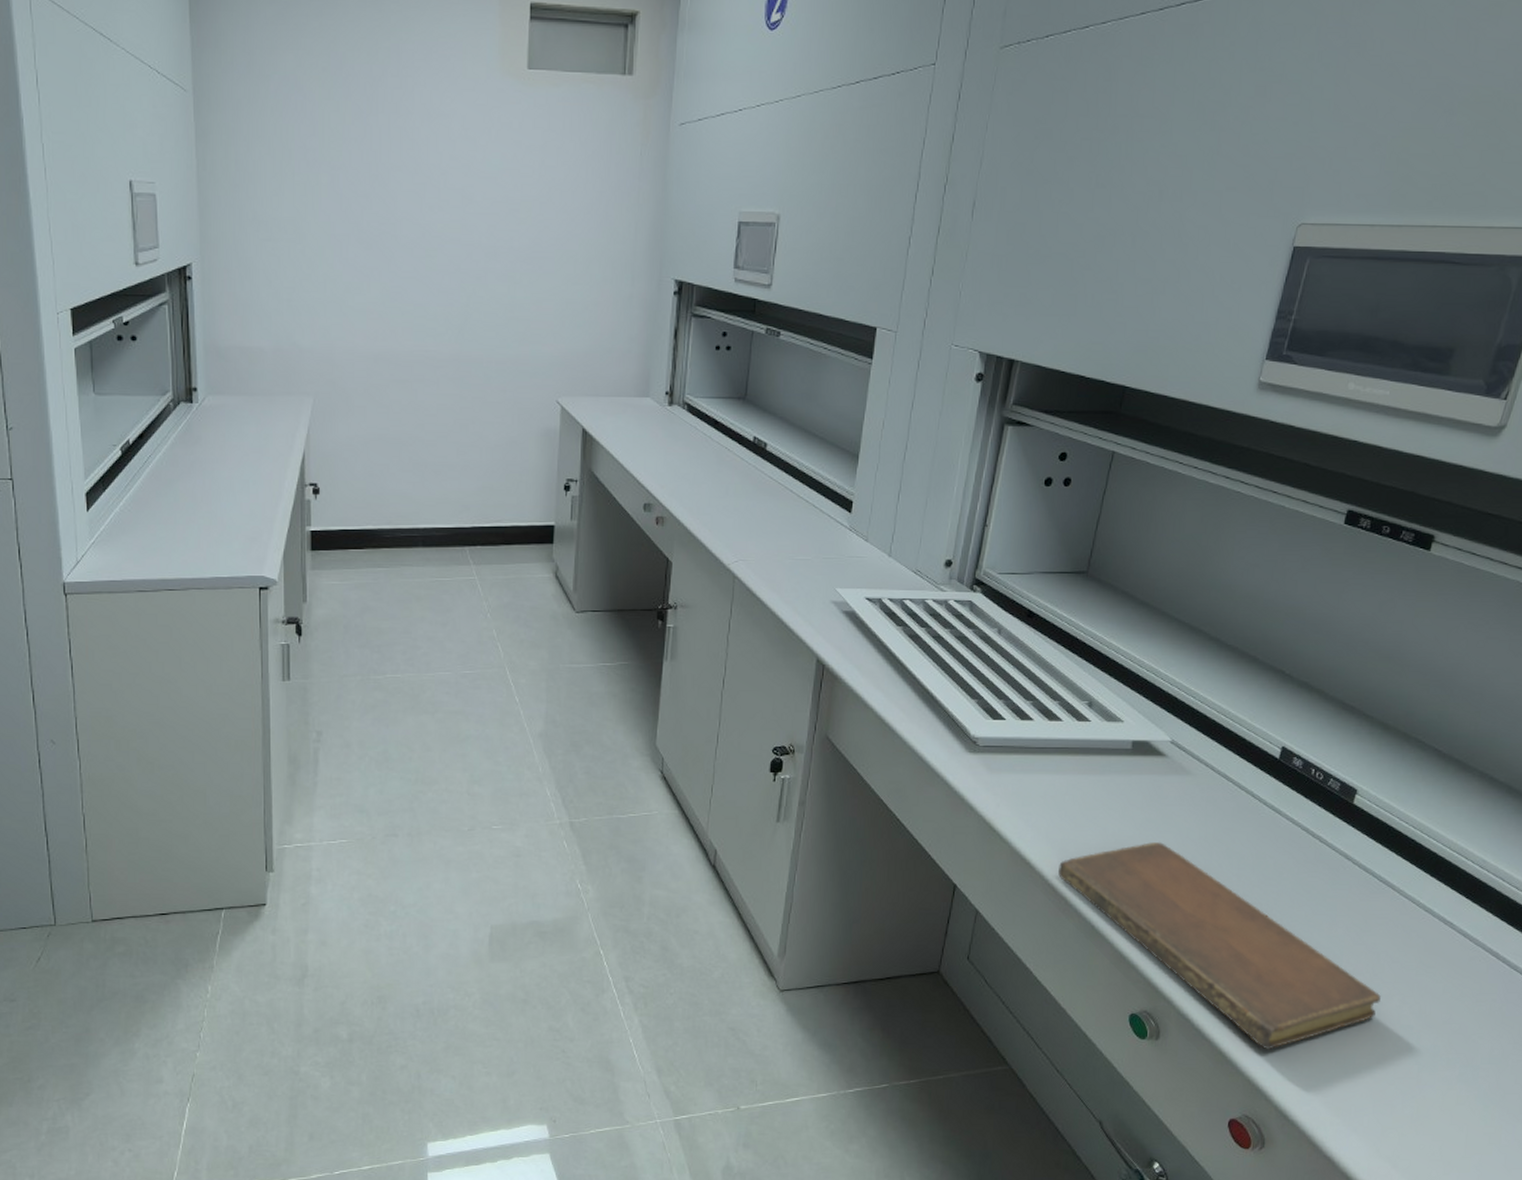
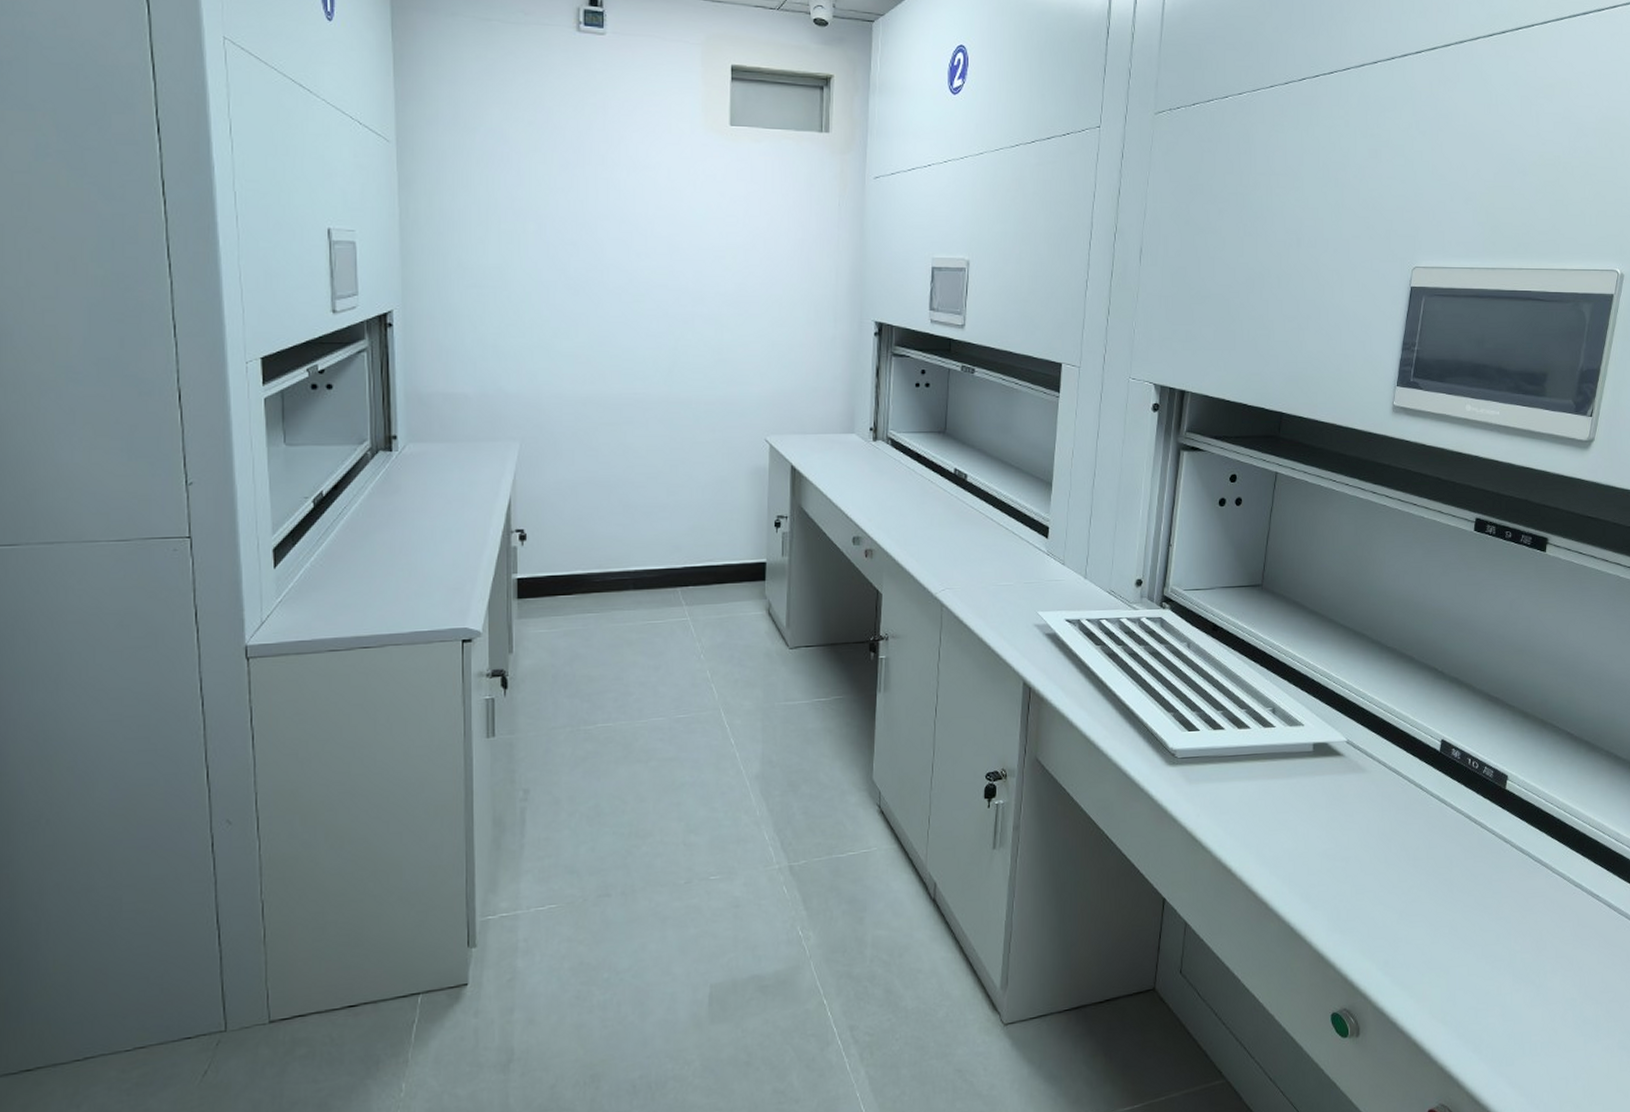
notebook: present [1058,841,1381,1050] -> none [1257,839,1546,1036]

